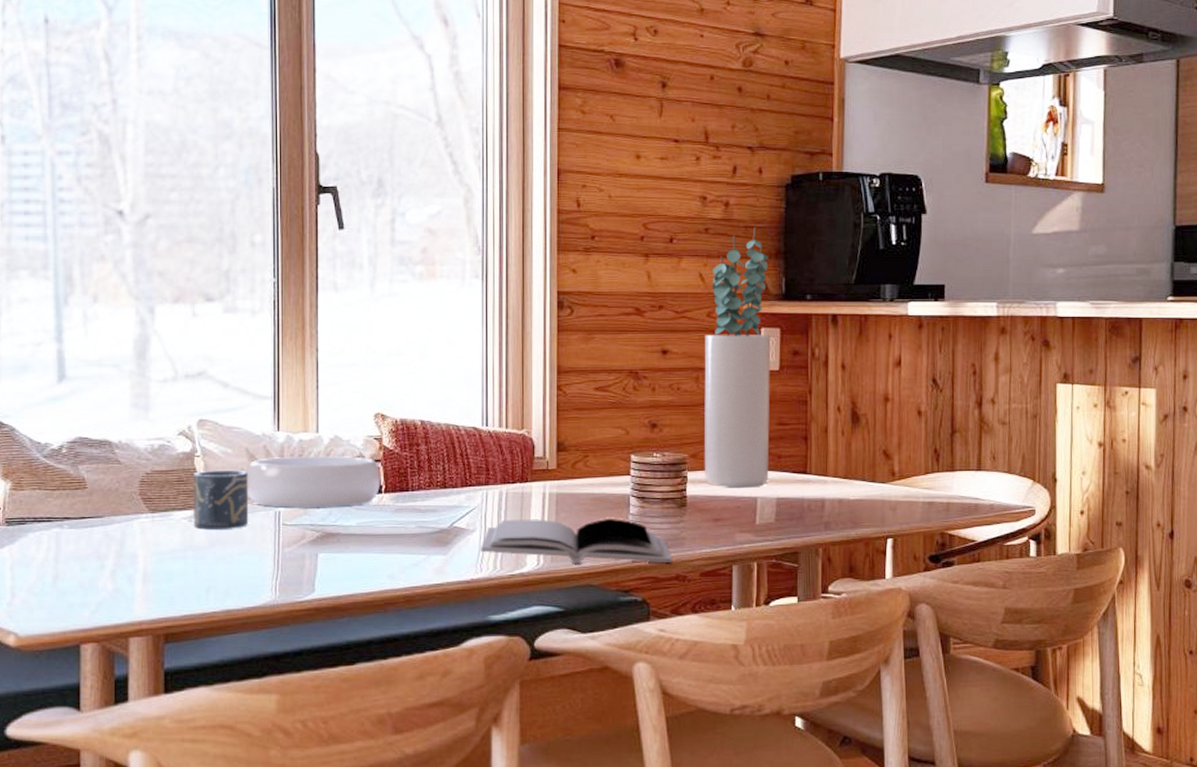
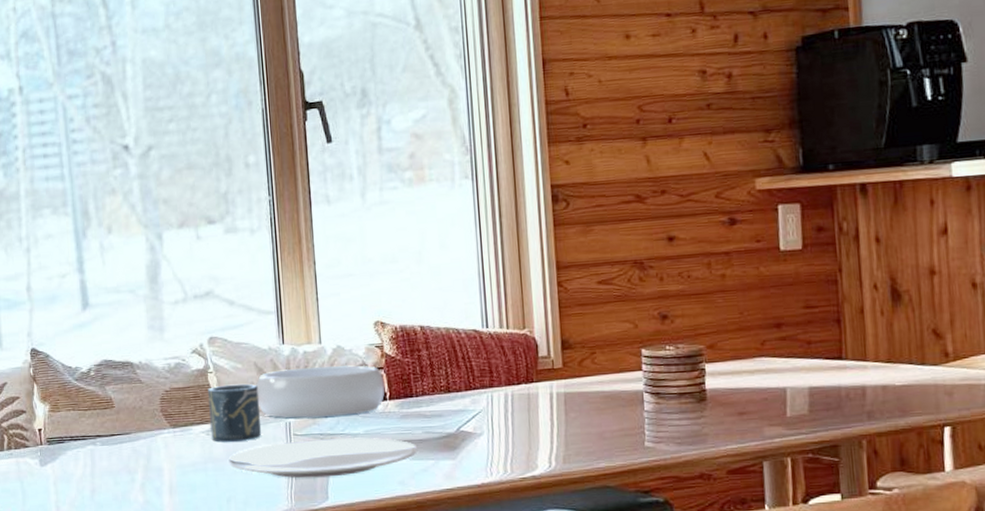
plate: none [209,530,410,570] -> present [227,437,418,478]
book: present [480,518,672,564] -> none [489,416,695,465]
vase: present [704,227,771,488] -> none [714,97,798,379]

